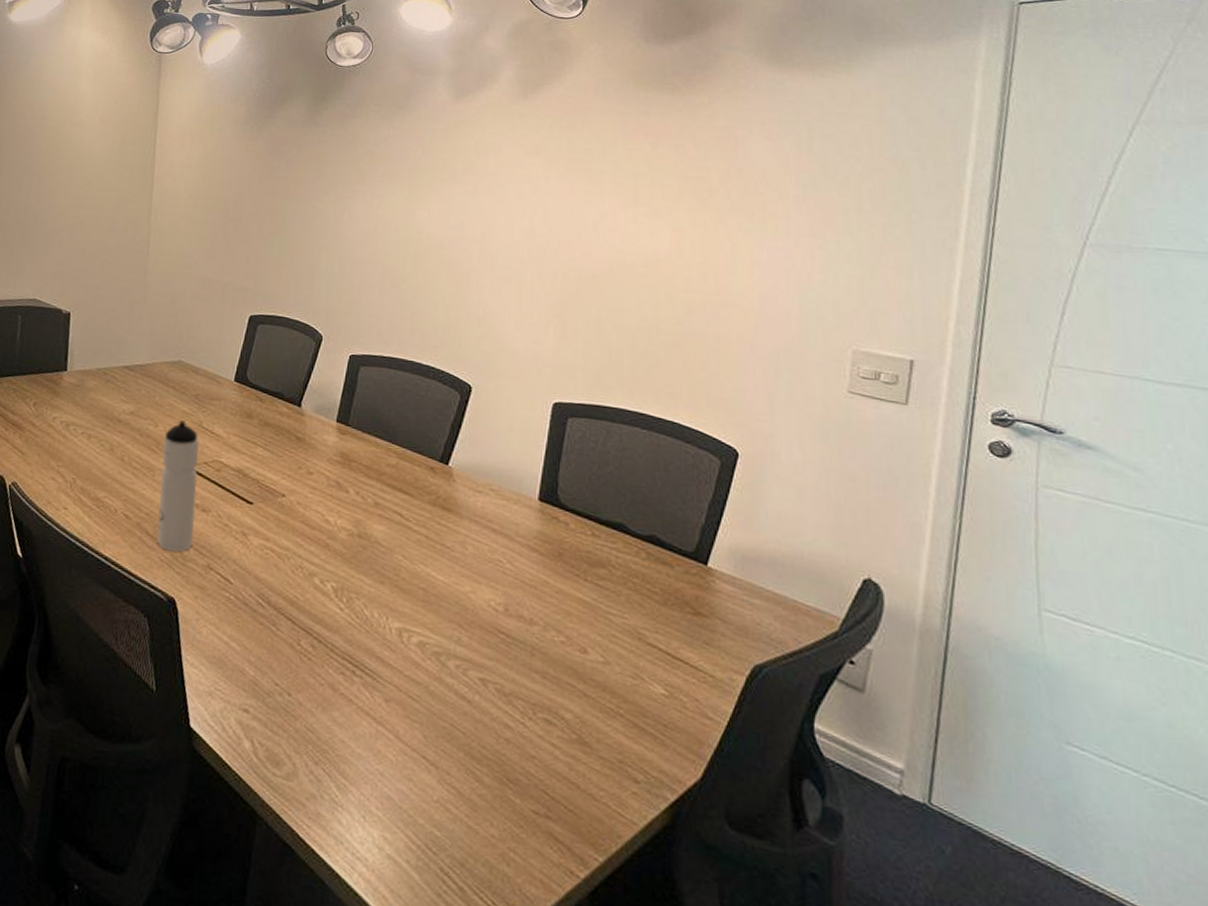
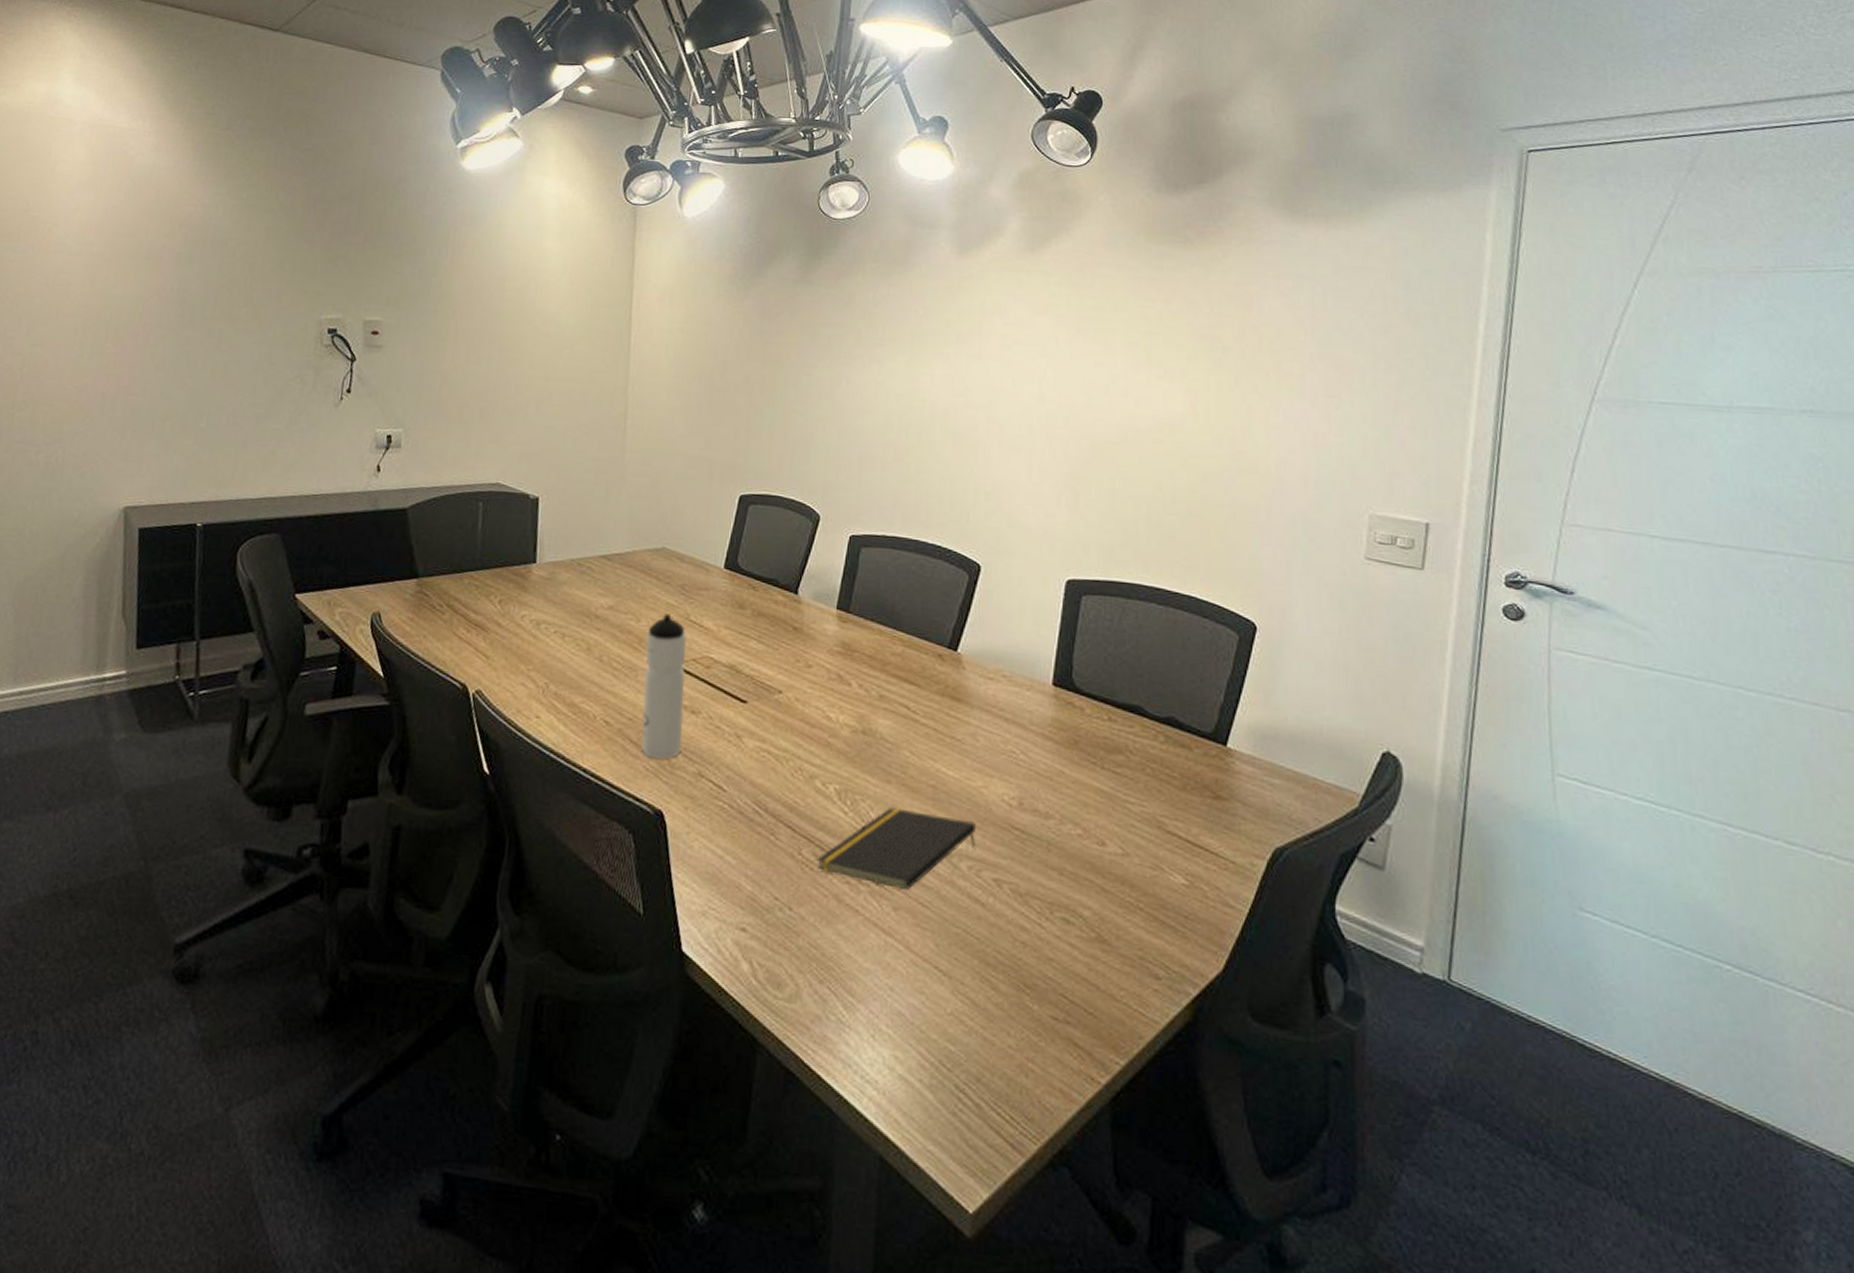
notepad: none [314,606,465,685] -> present [816,807,977,891]

